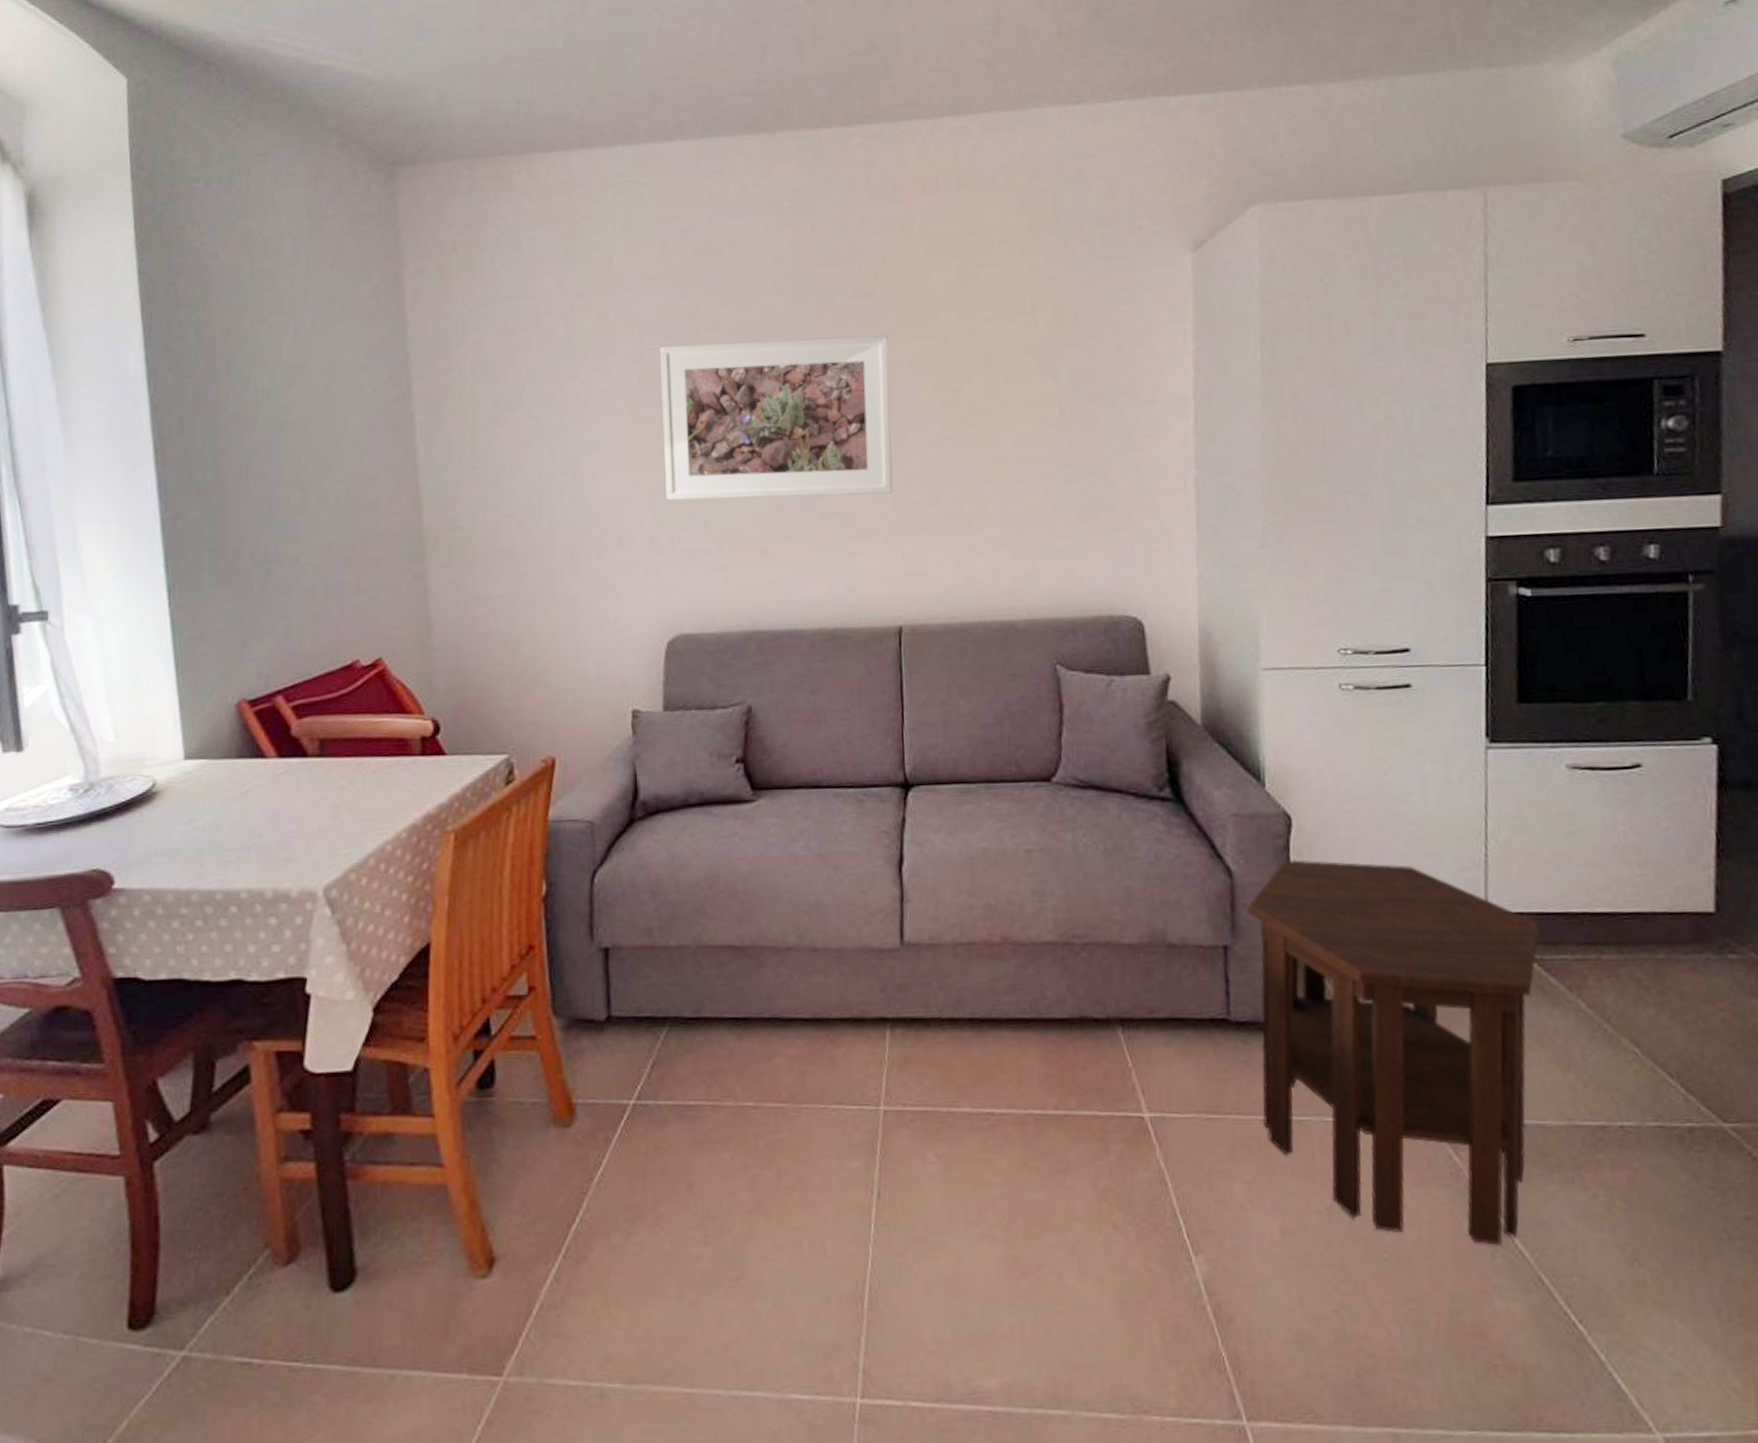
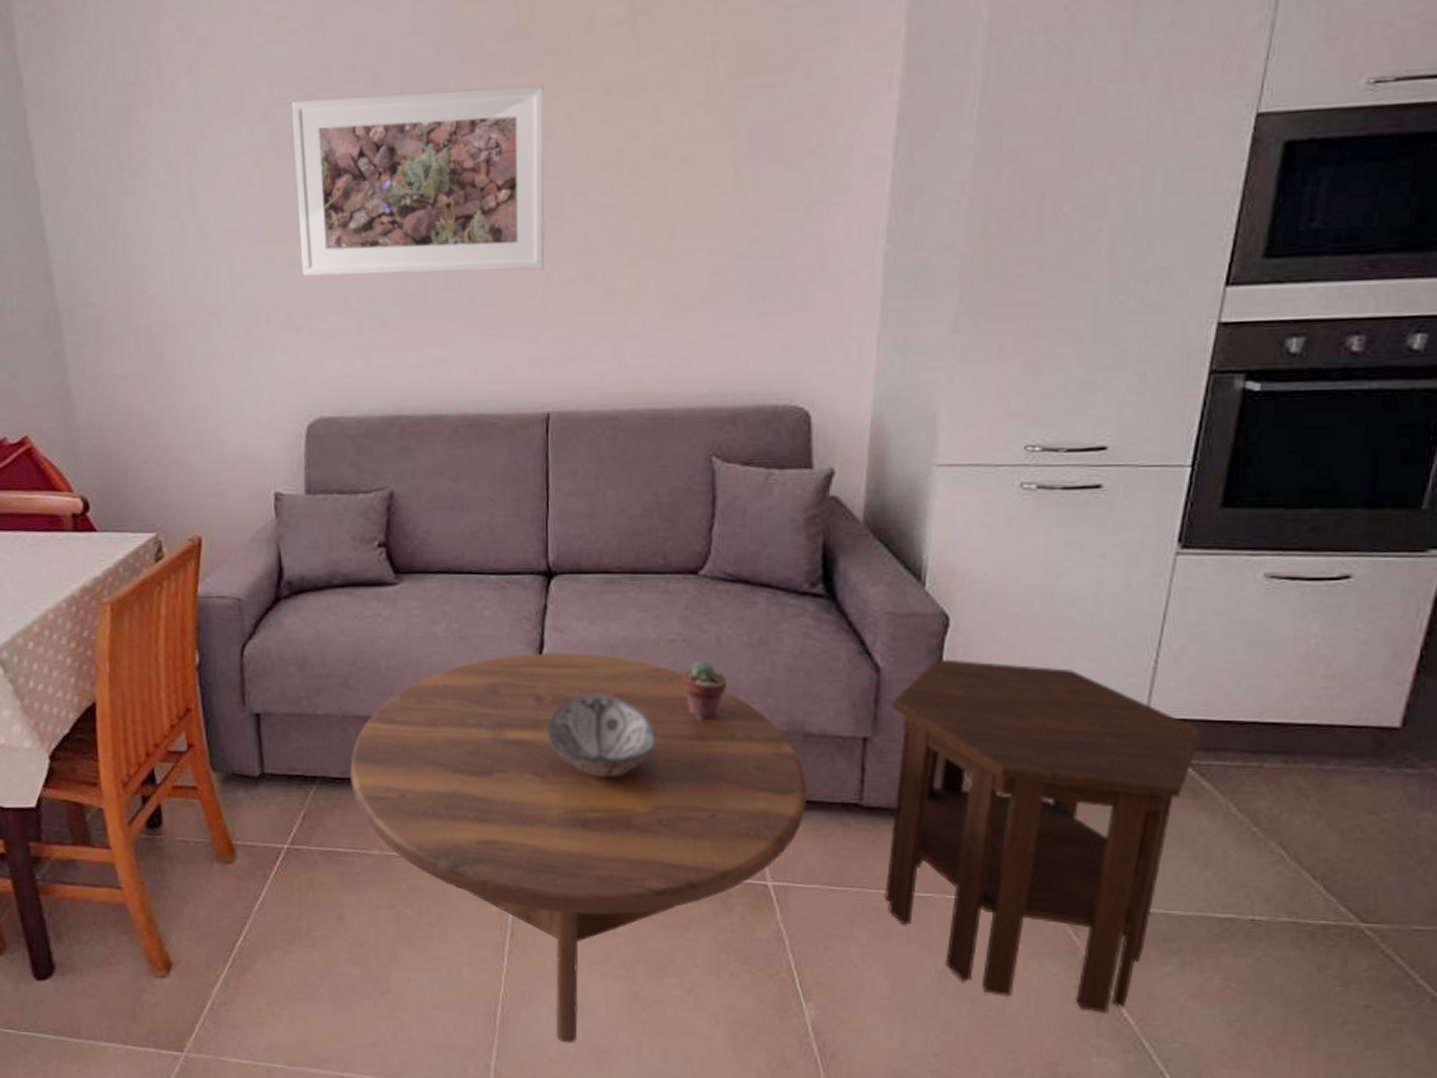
coffee table: none [704,867,1176,1328] -> present [350,653,808,1043]
decorative bowl: none [909,911,1020,1002] -> present [547,695,656,776]
potted succulent: none [1042,870,1088,935] -> present [682,660,728,720]

